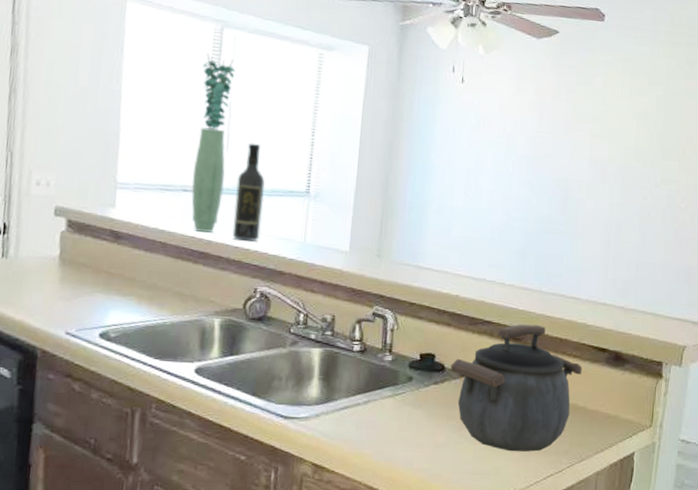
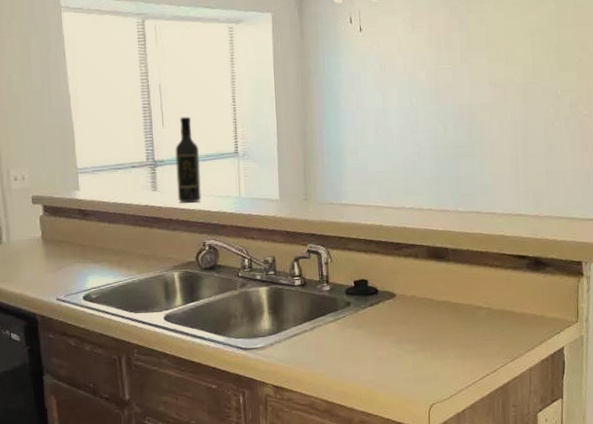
vase: present [191,53,235,233] -> none [132,45,165,200]
kettle: present [450,324,582,452] -> none [383,241,505,358]

